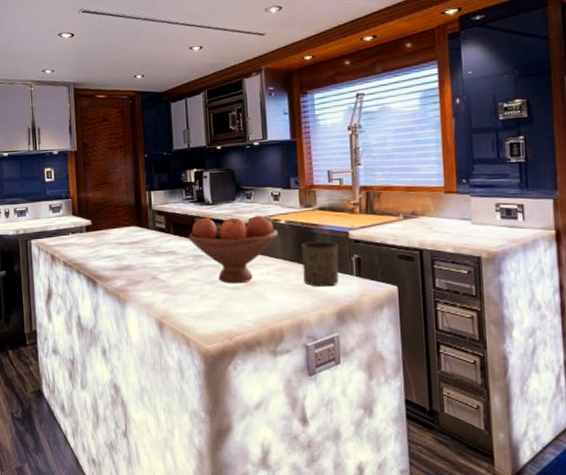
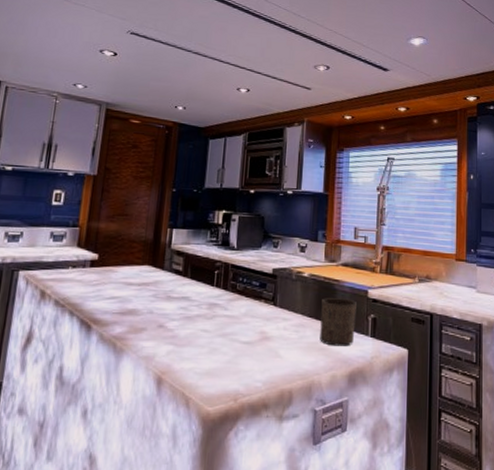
fruit bowl: present [188,215,279,284] -> none [206,262,301,338]

